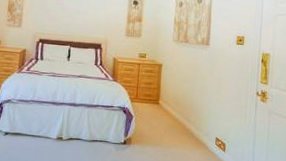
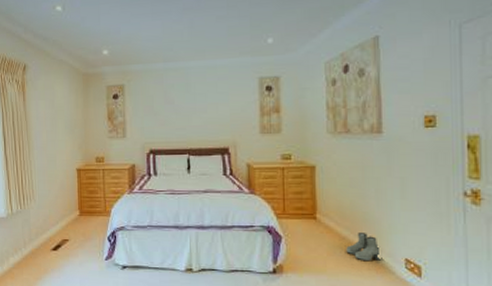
boots: none [177,117,201,138] -> present [346,233,382,262]

